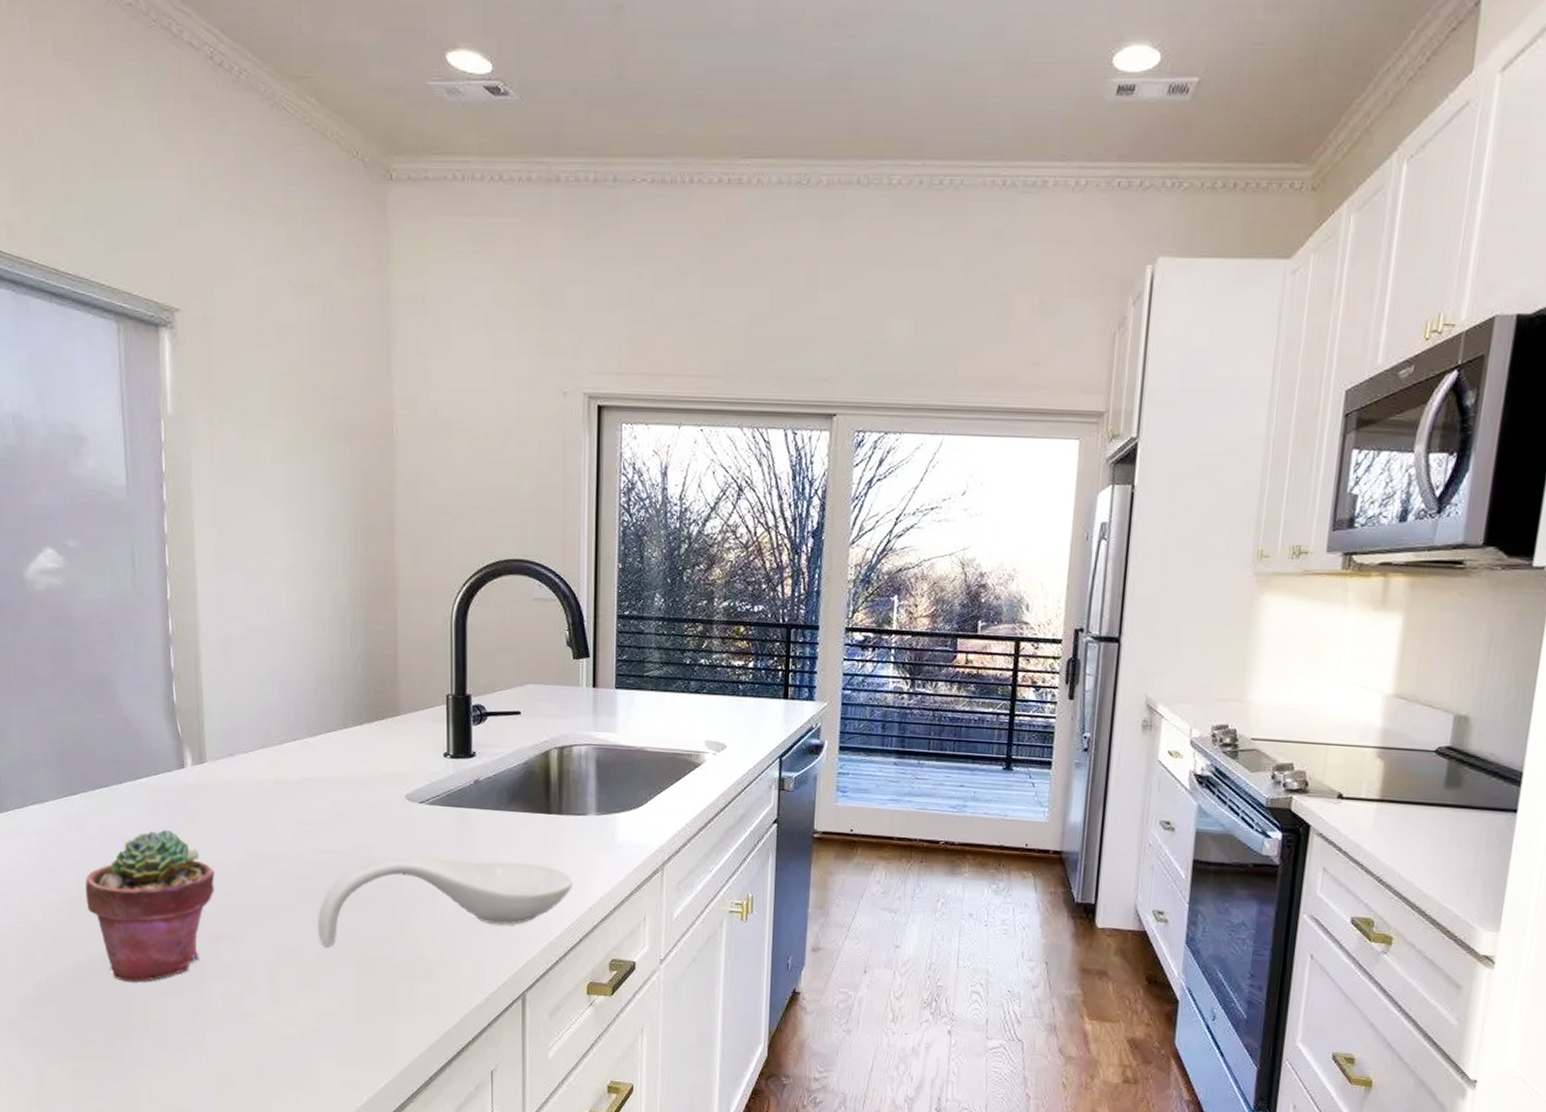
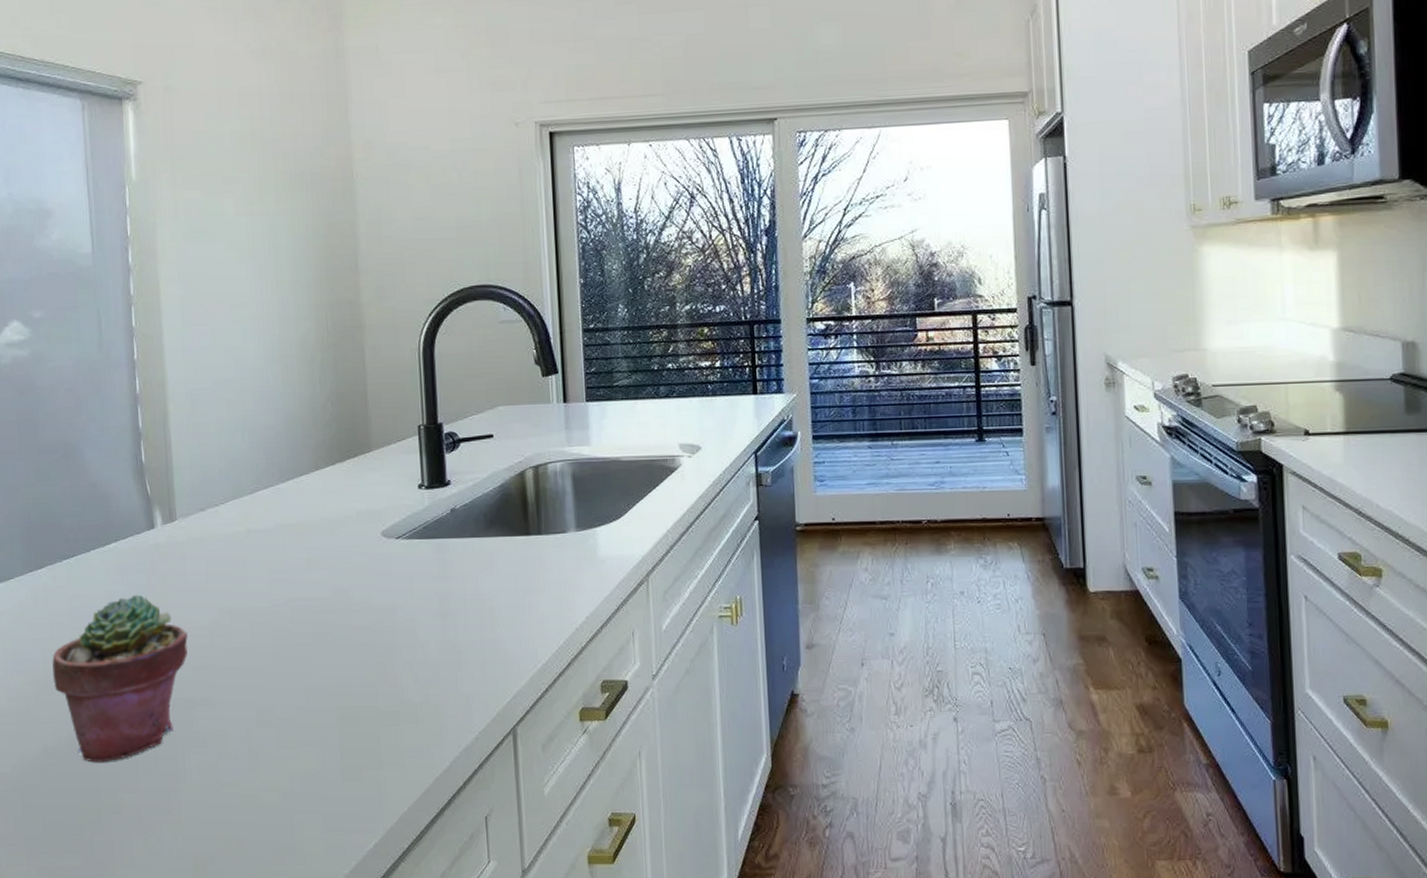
spoon rest: present [317,855,574,947] -> none [295,588,558,701]

